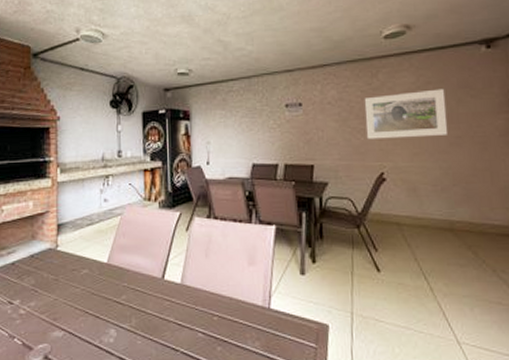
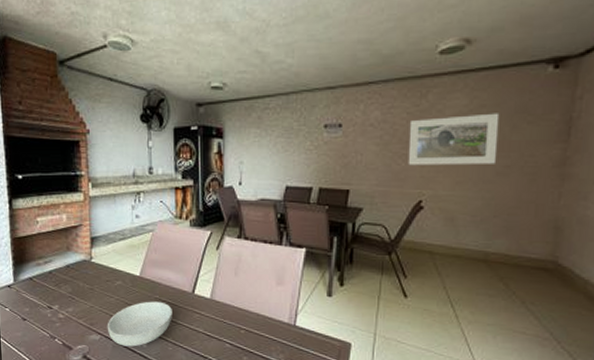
serving bowl: none [71,290,141,343] -> present [107,301,172,347]

